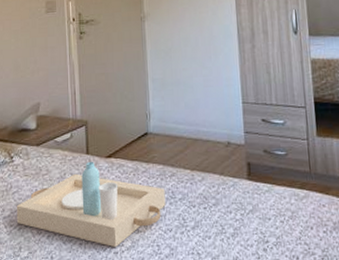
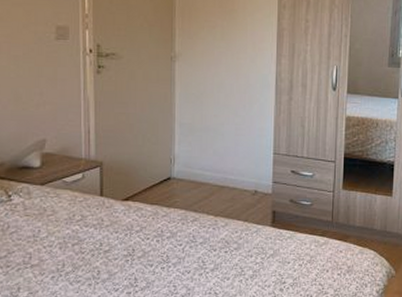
serving tray: present [16,161,166,248] -> none [14,203,186,289]

